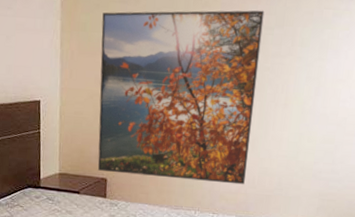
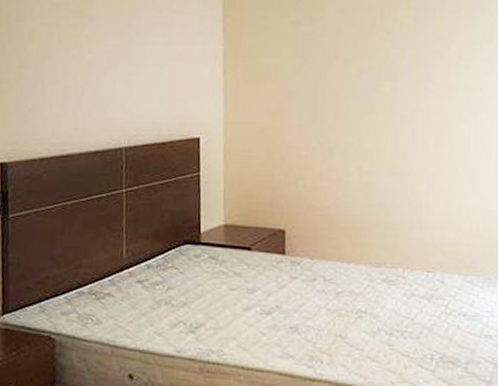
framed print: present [98,10,265,185] -> none [271,23,468,233]

